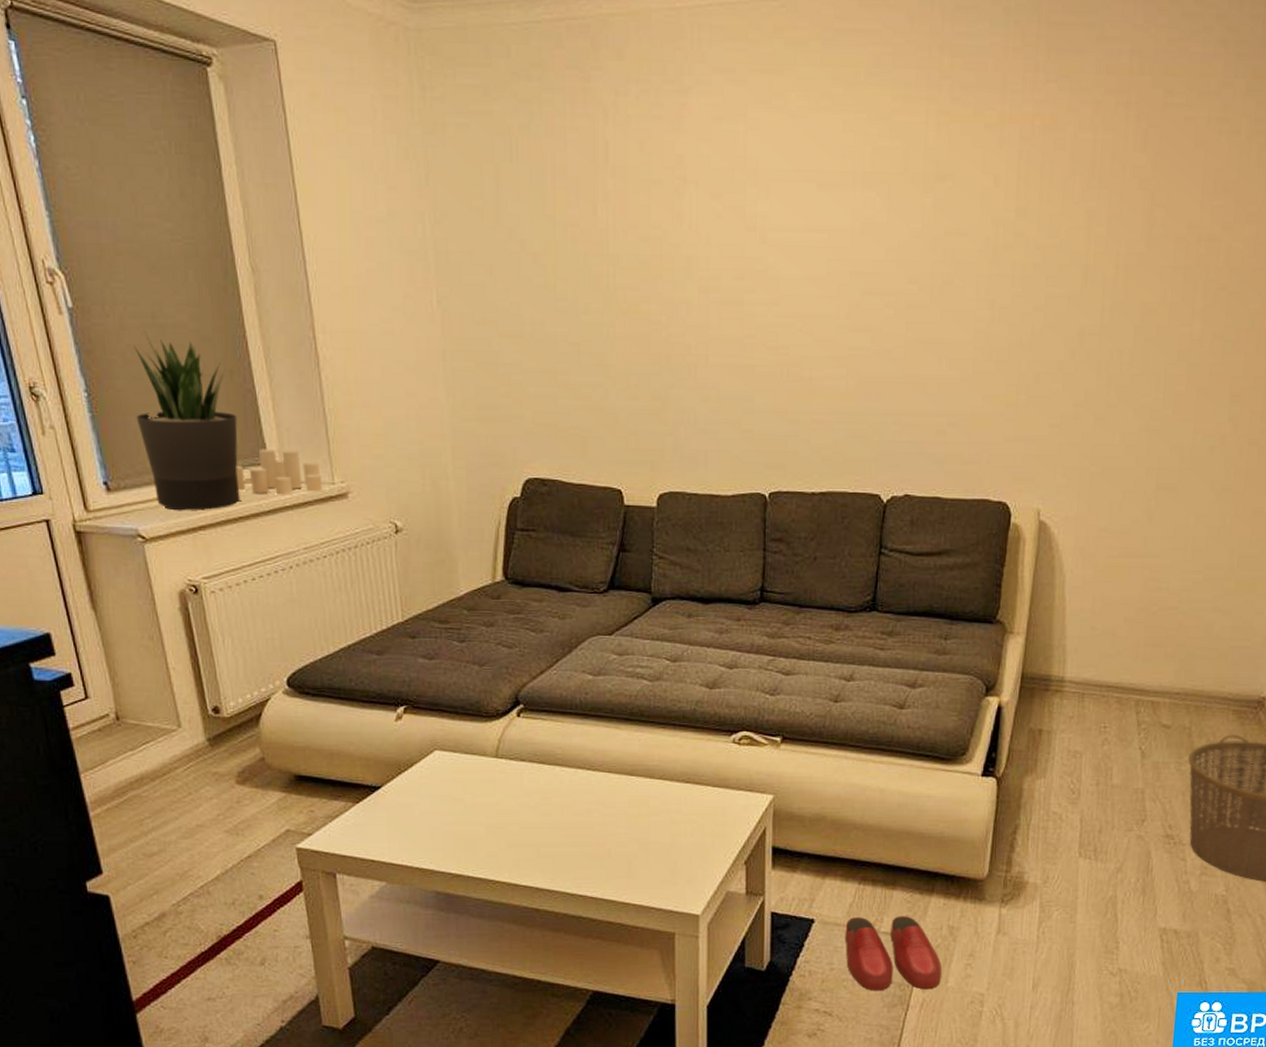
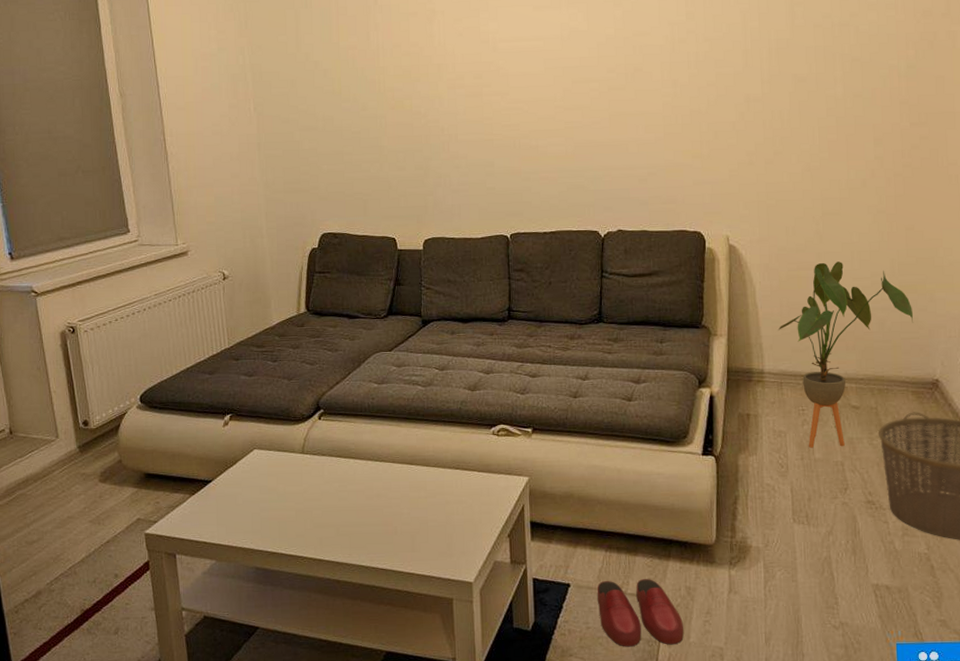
planter: present [134,330,240,511] -> none [34,142,108,271]
candle: present [235,449,323,495] -> none [105,221,169,256]
house plant: none [1086,549,1248,772] -> present [778,262,914,448]

